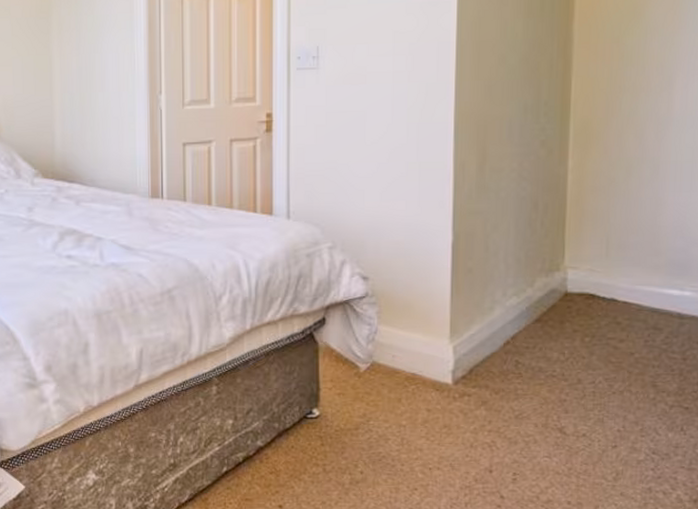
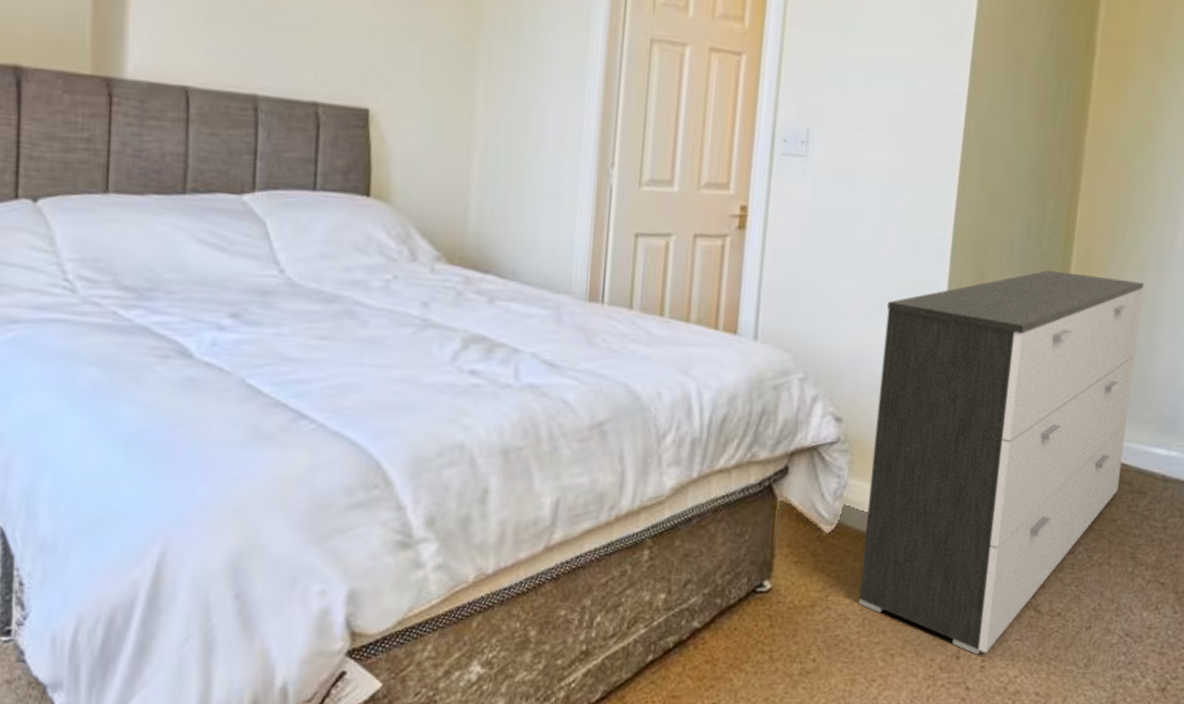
dresser: none [396,141,644,469] -> present [858,270,1145,655]

